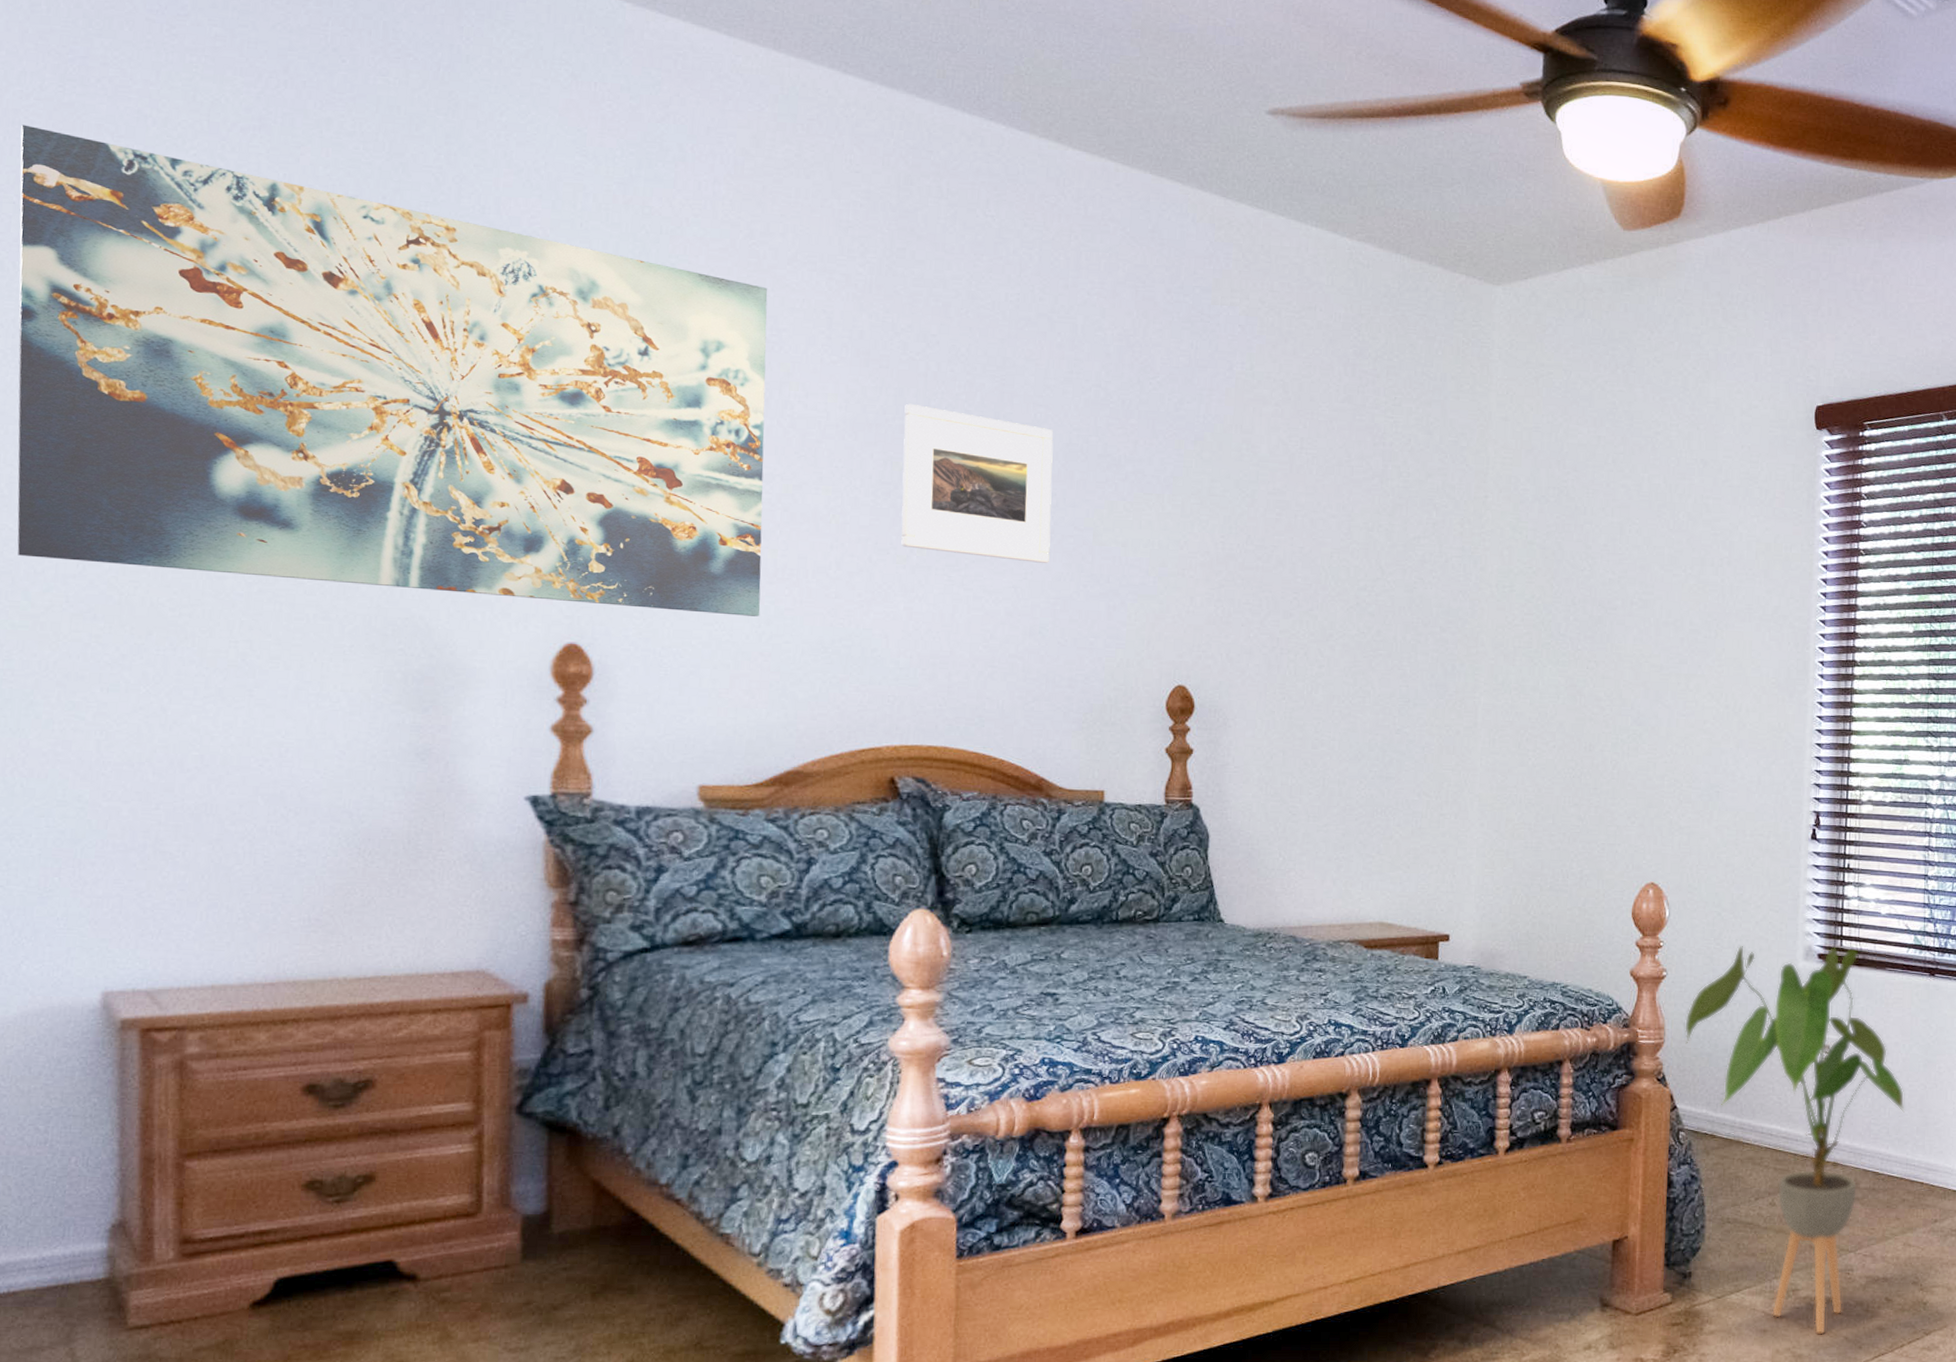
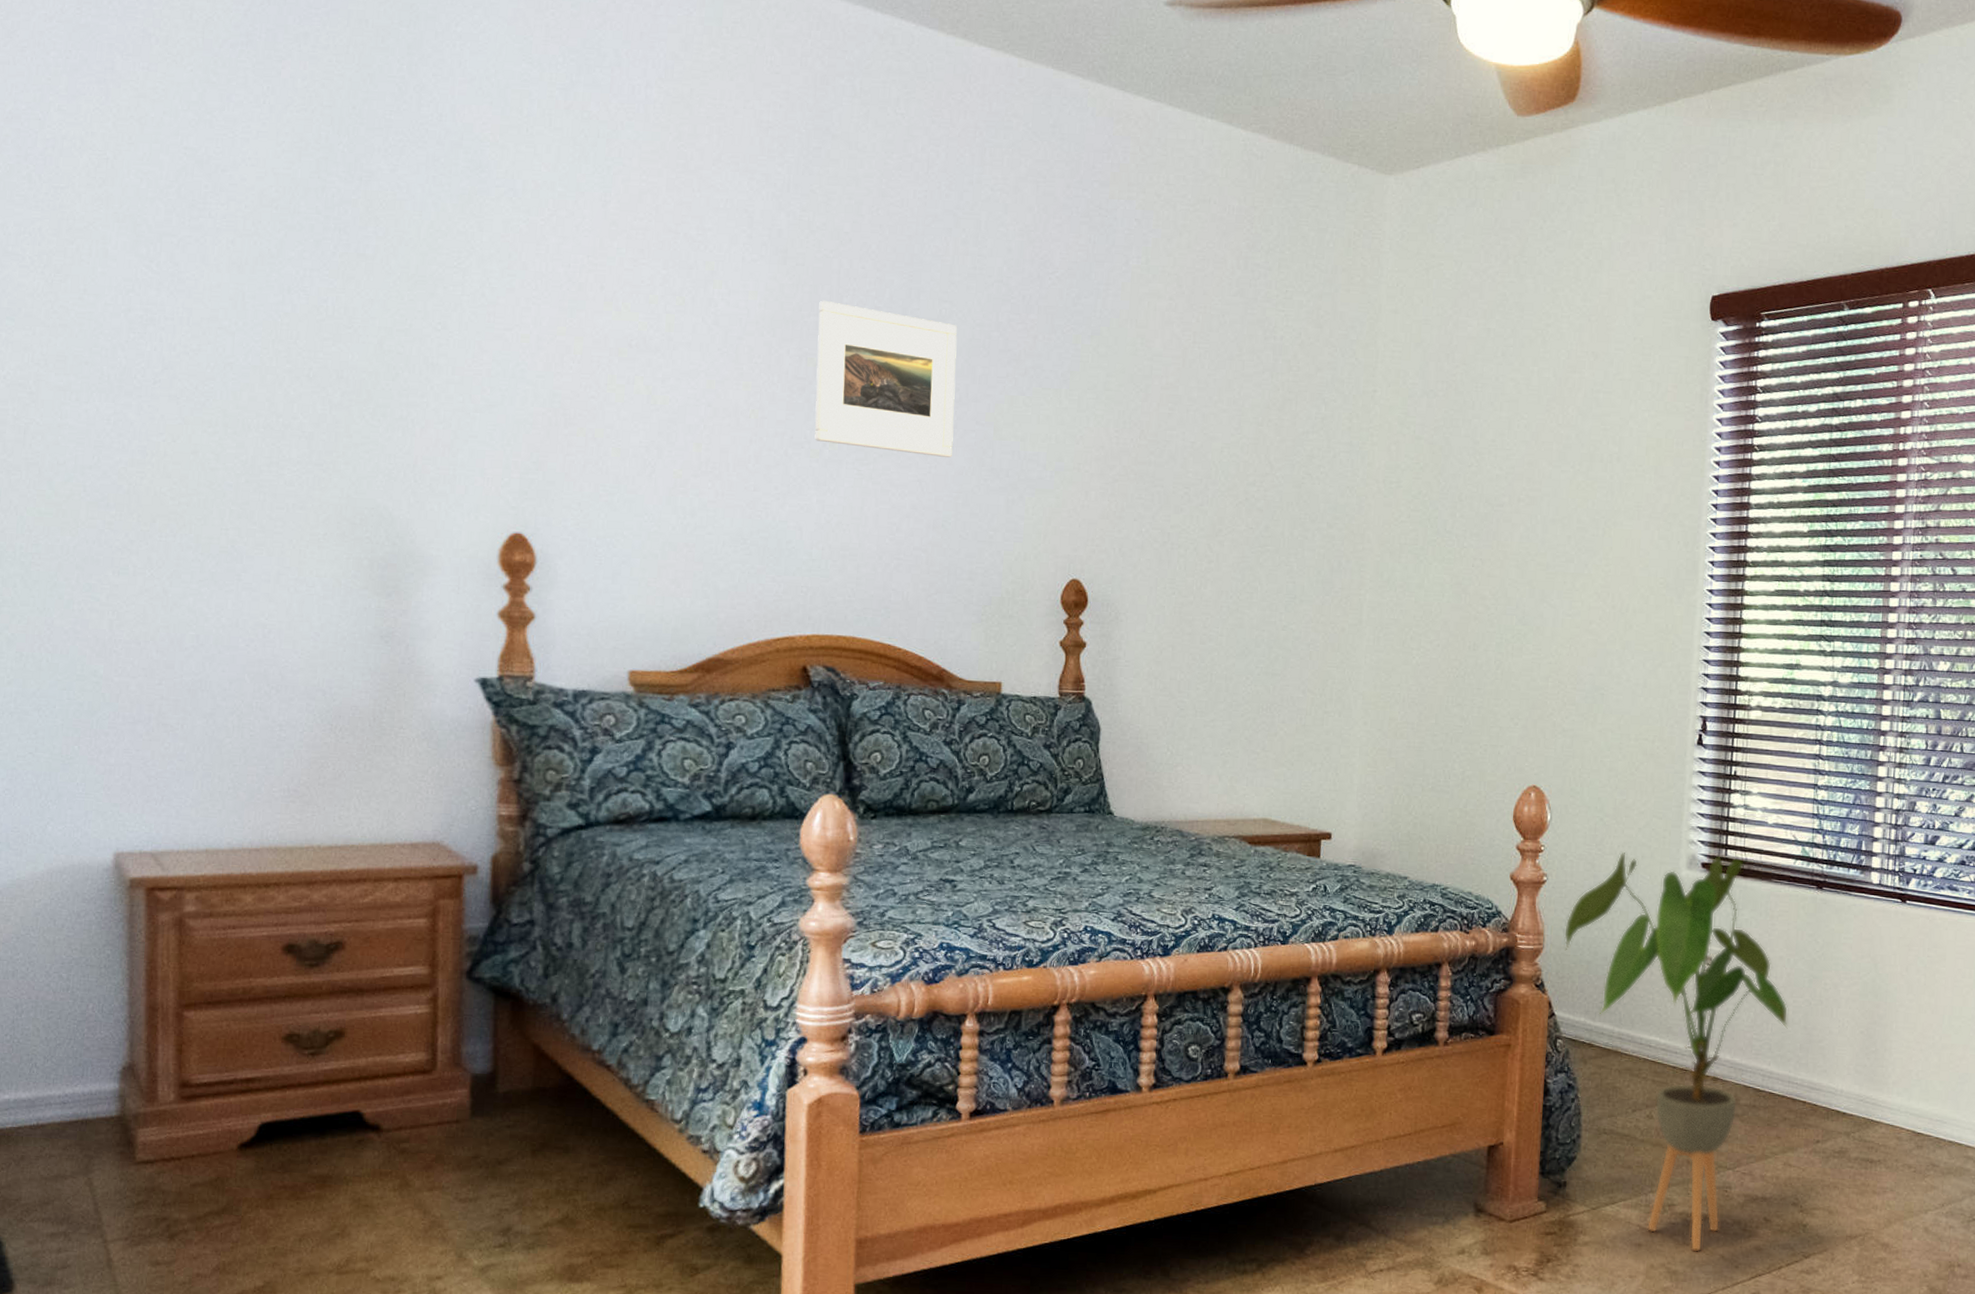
wall art: present [17,124,768,617] -> none [43,46,695,508]

